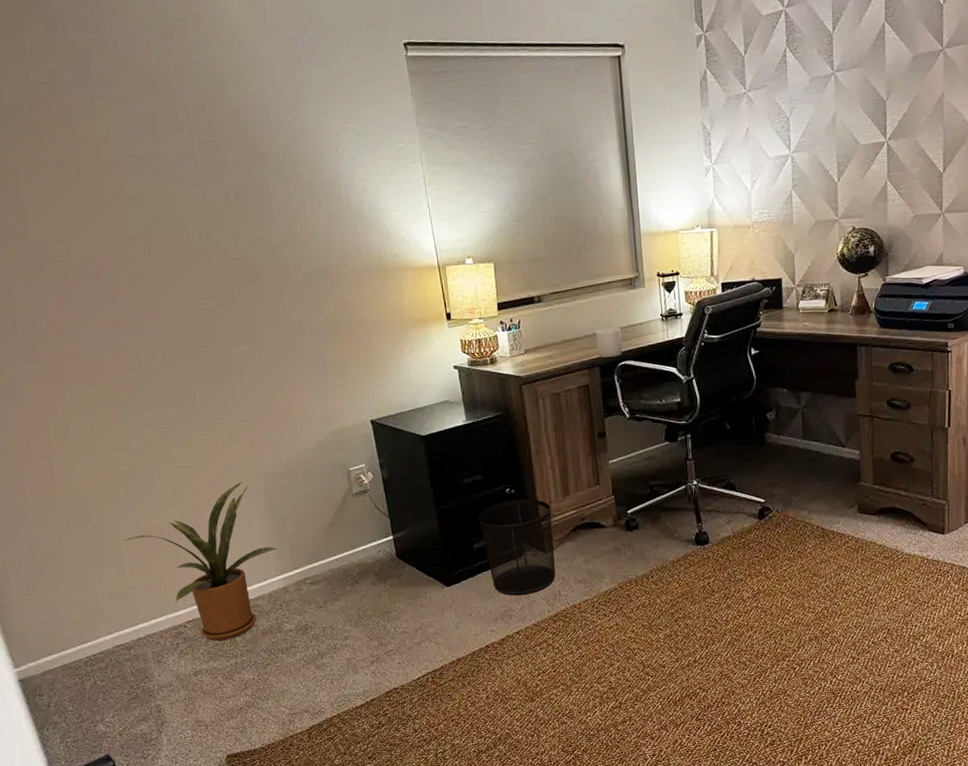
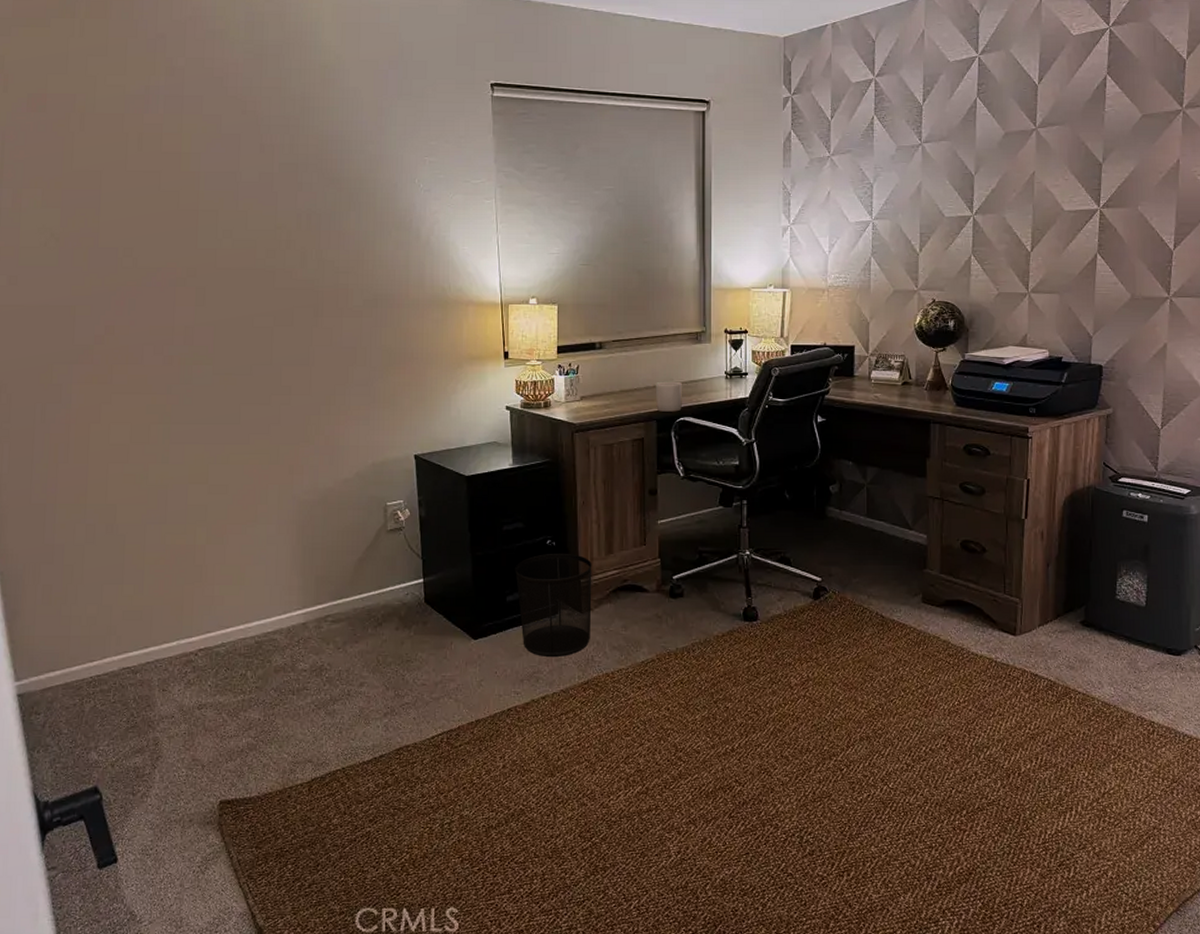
house plant: present [124,481,278,641] -> none [147,506,303,673]

